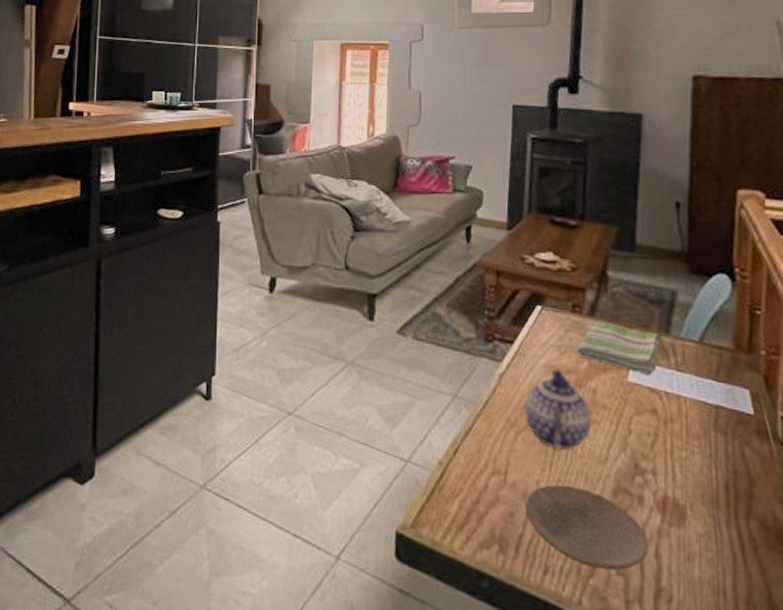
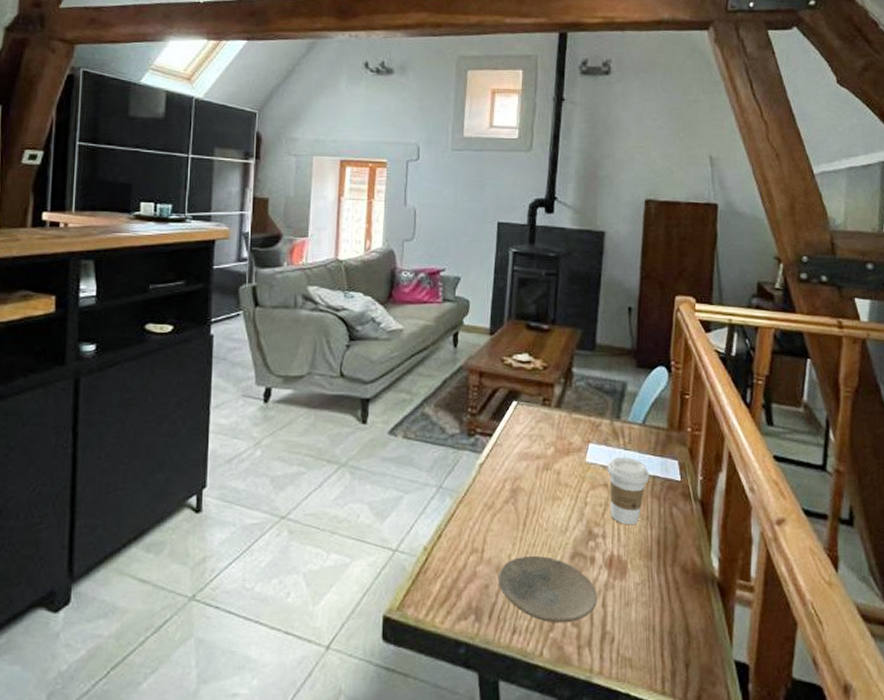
teapot: present [525,368,592,451] -> none [500,455,555,527]
dish towel: present [576,321,663,375] -> none [545,411,614,455]
coffee cup: none [655,379,712,463] -> present [607,457,650,526]

